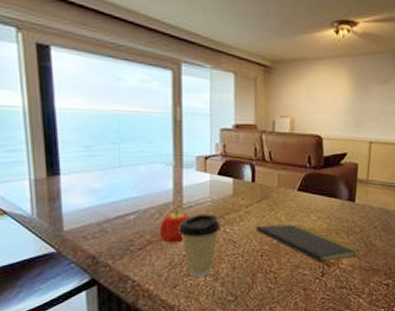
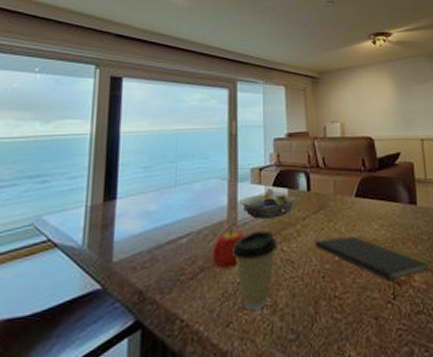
decorative bowl: none [185,177,242,204] -> present [240,188,298,219]

